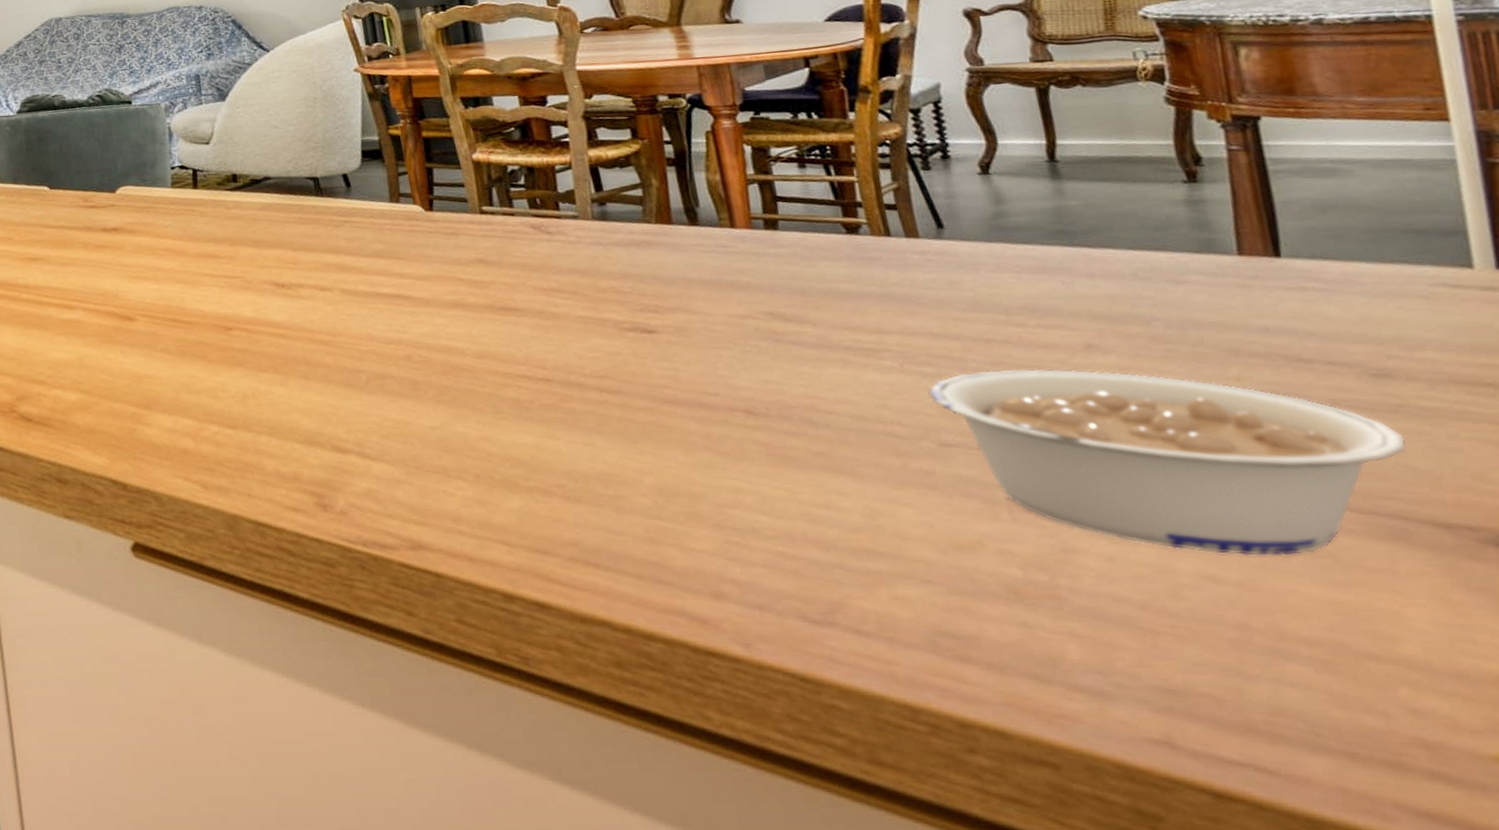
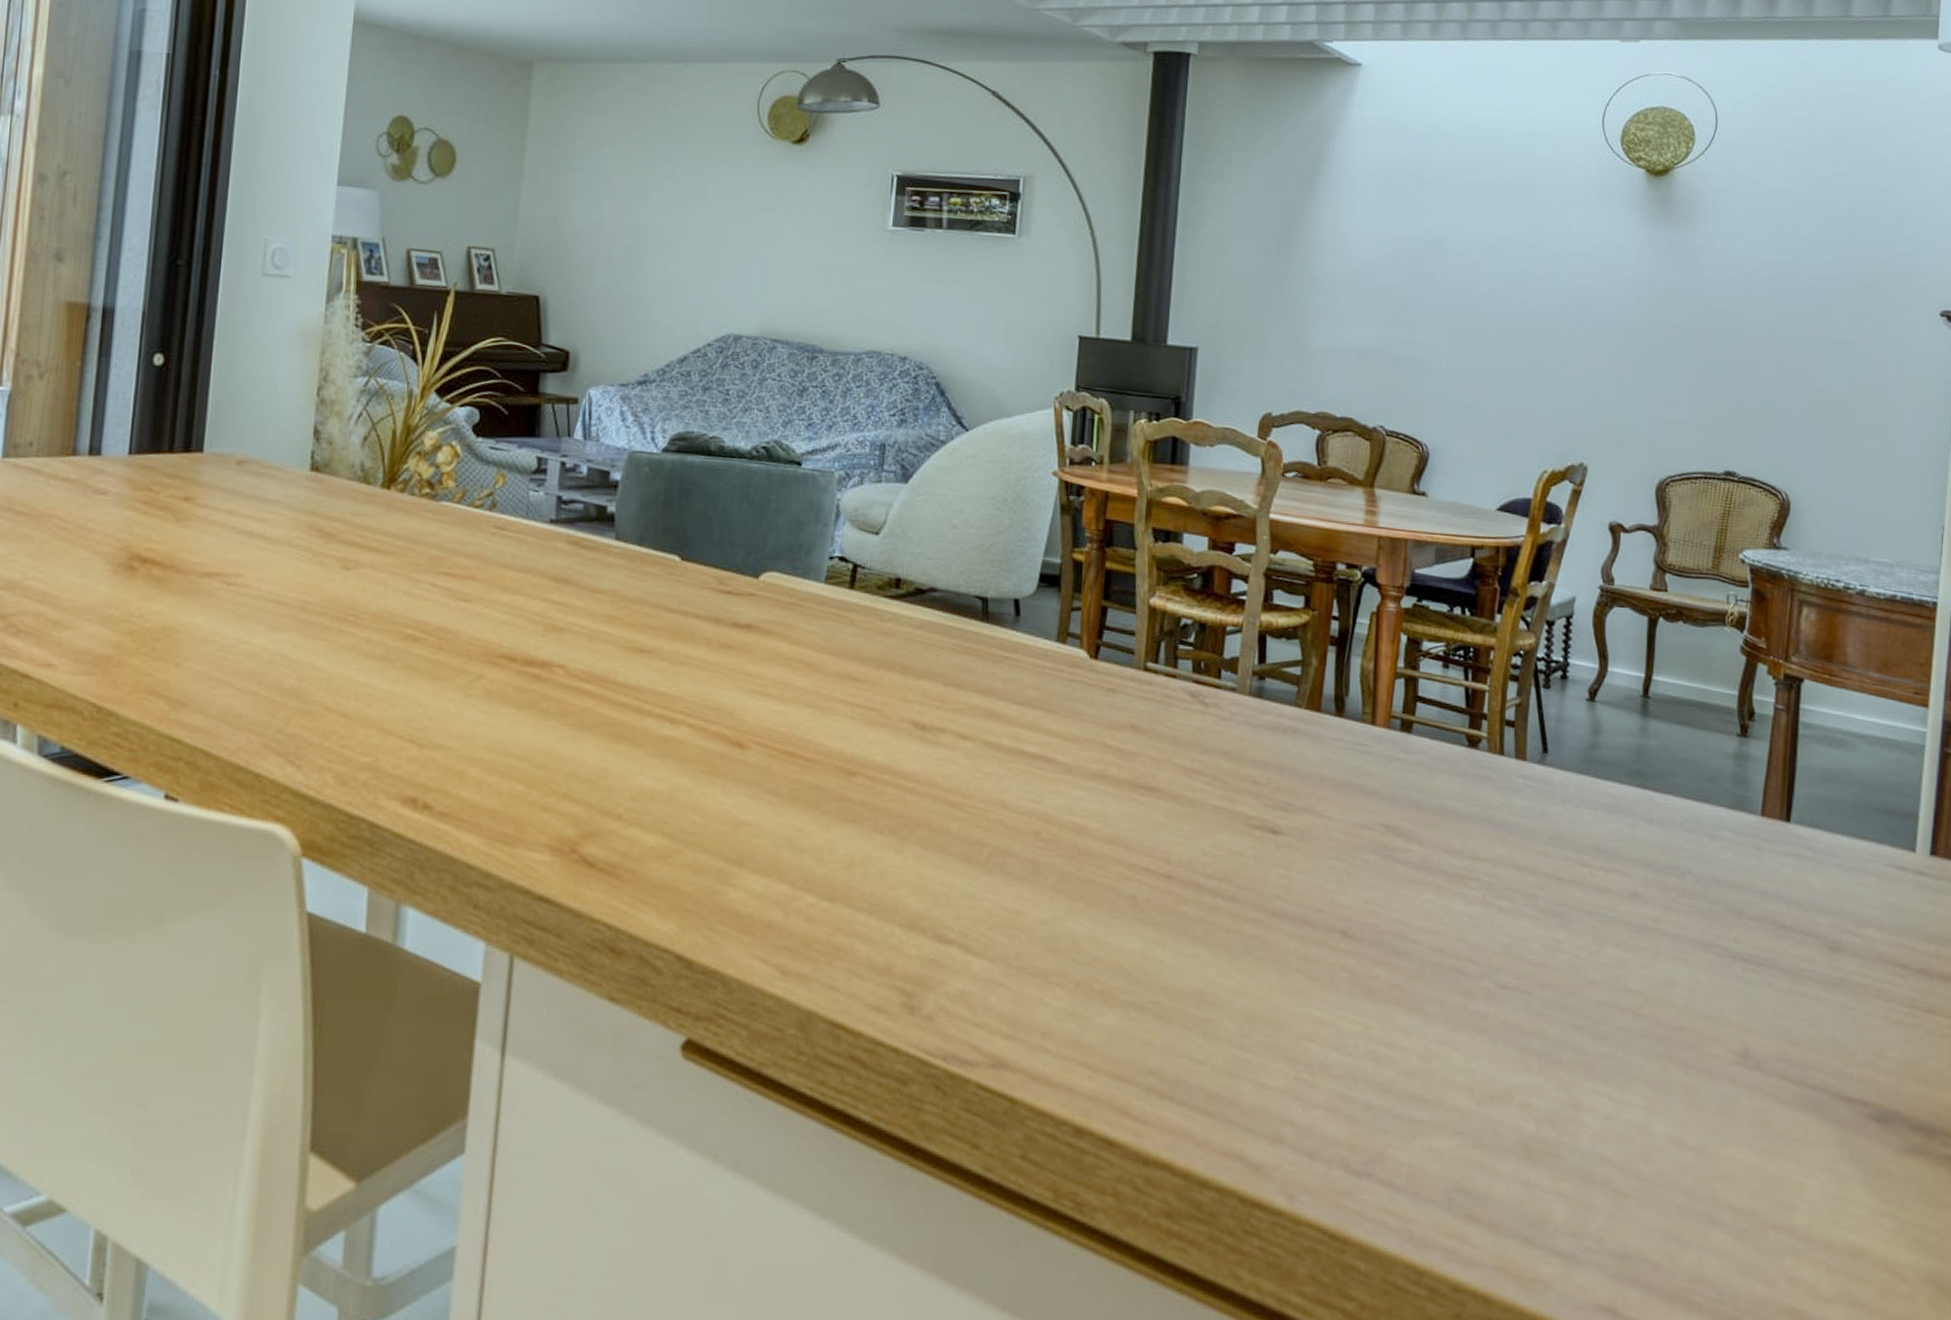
legume: present [928,369,1407,556] -> none [1500,910,1839,1121]

